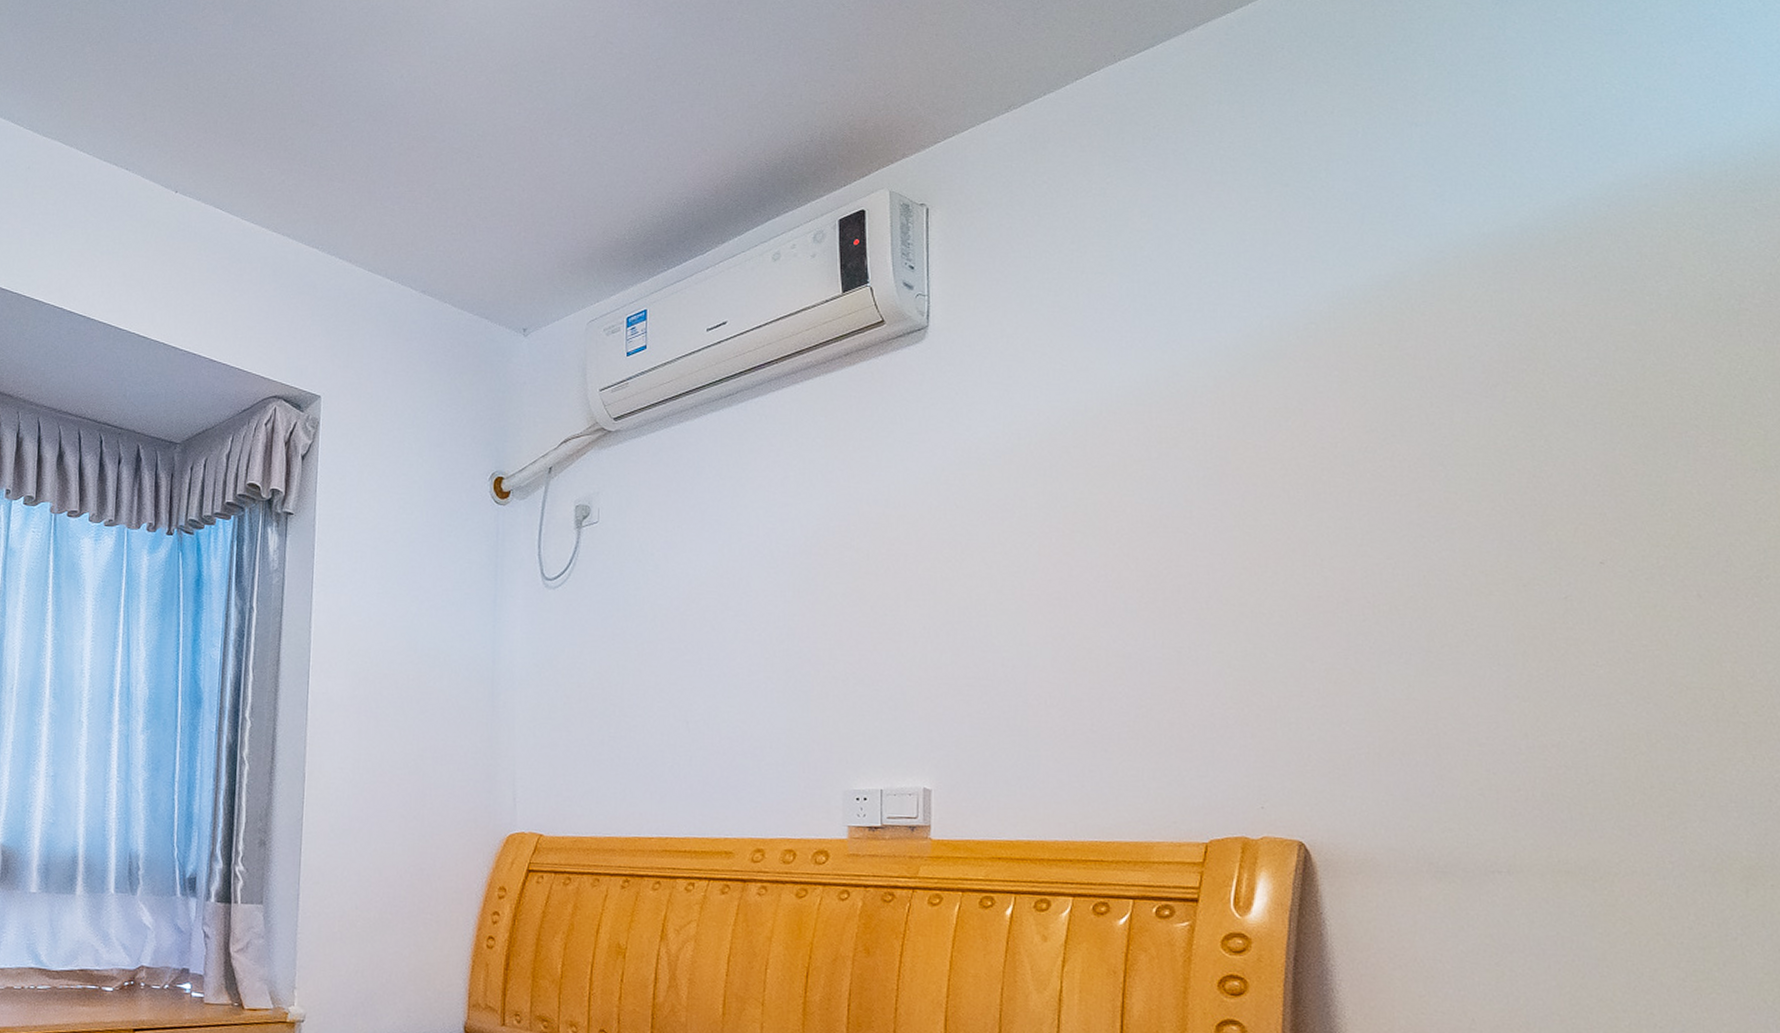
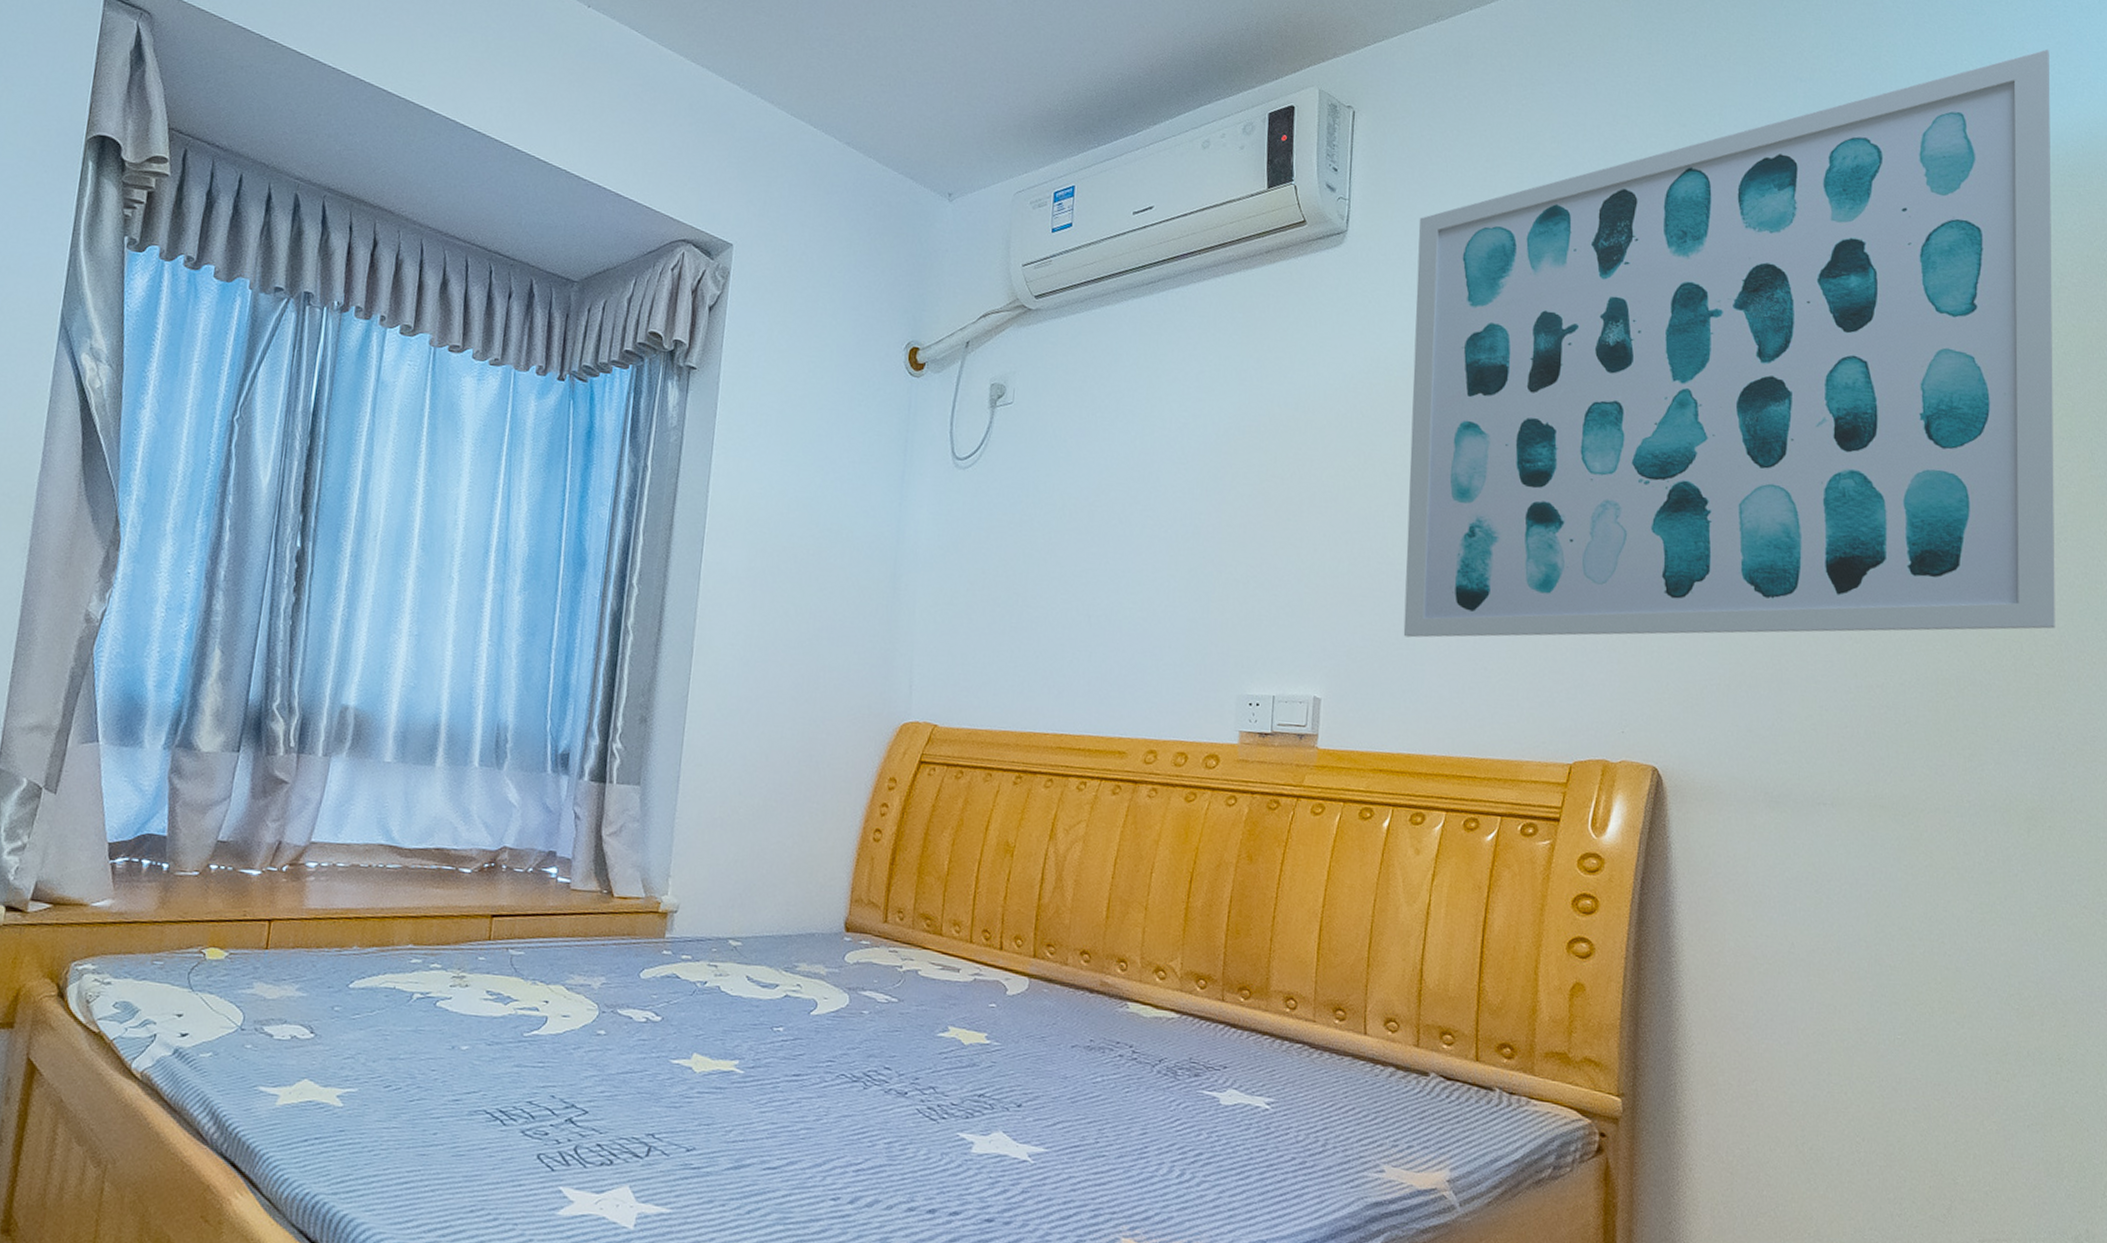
wall art: none [1003,60,1762,724] -> present [1403,49,2055,638]

